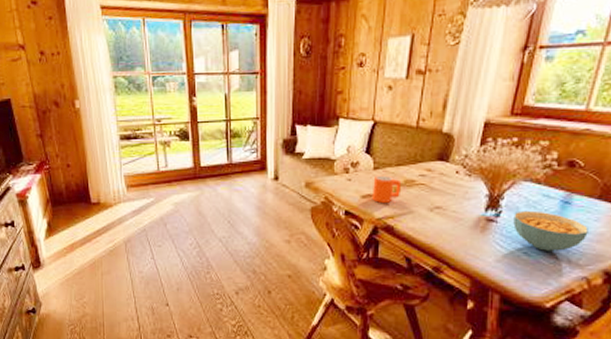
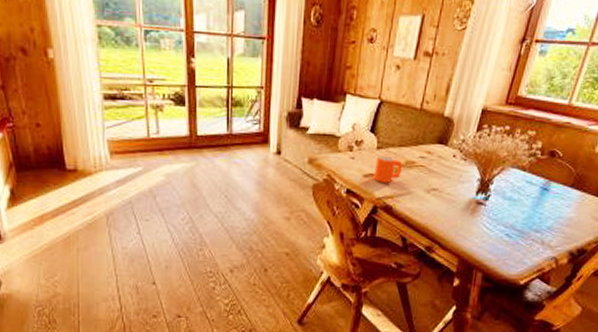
cereal bowl: present [513,210,588,251] -> none [499,195,561,233]

